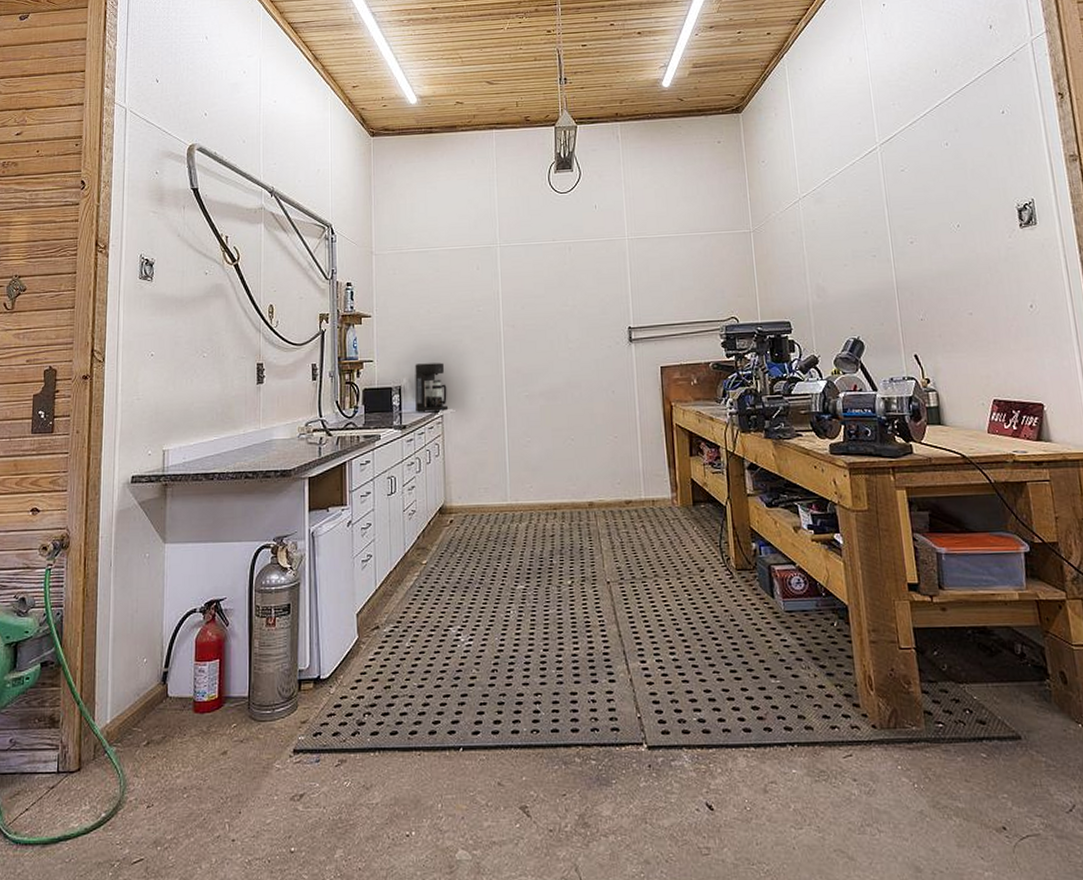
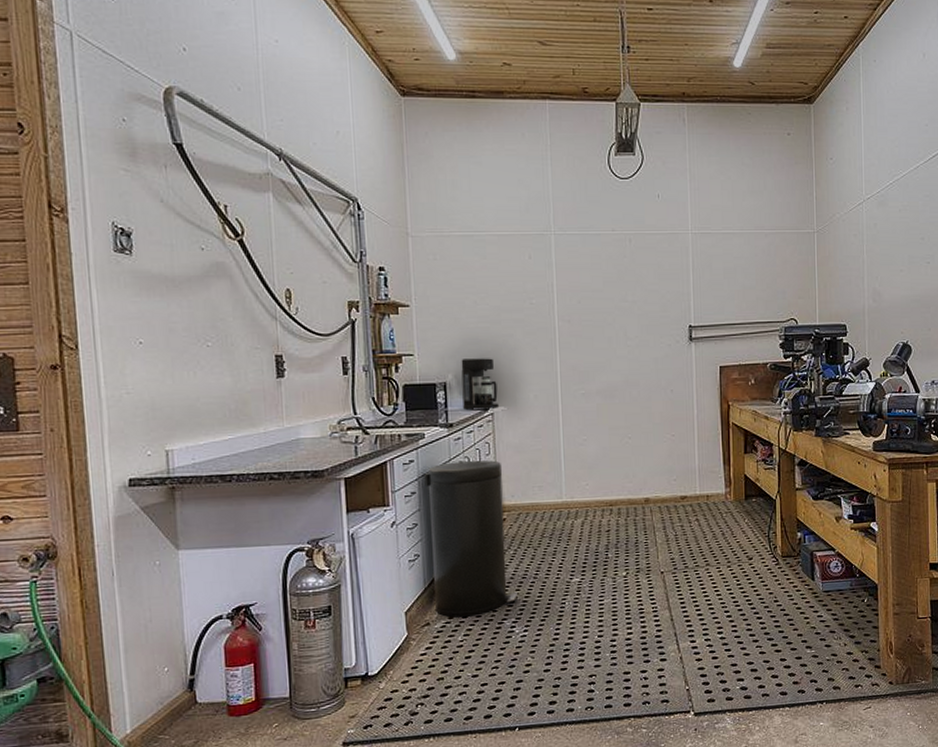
pedal bin: none [379,461,464,622] -> present [424,460,519,618]

